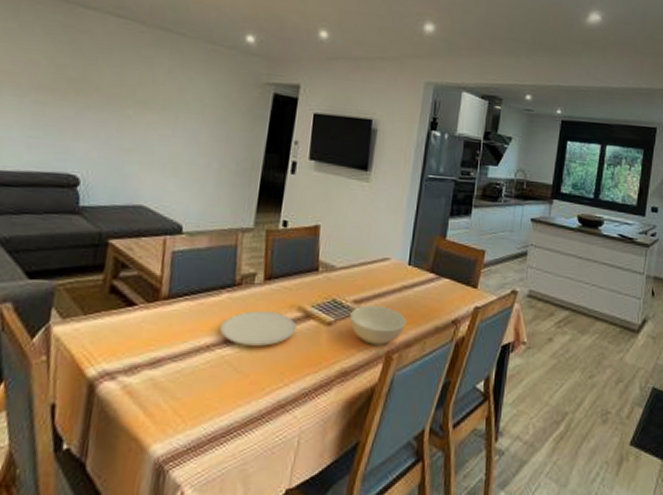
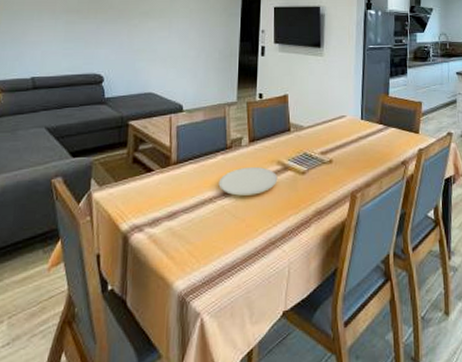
bowl: present [349,305,407,345] -> none [319,155,365,187]

